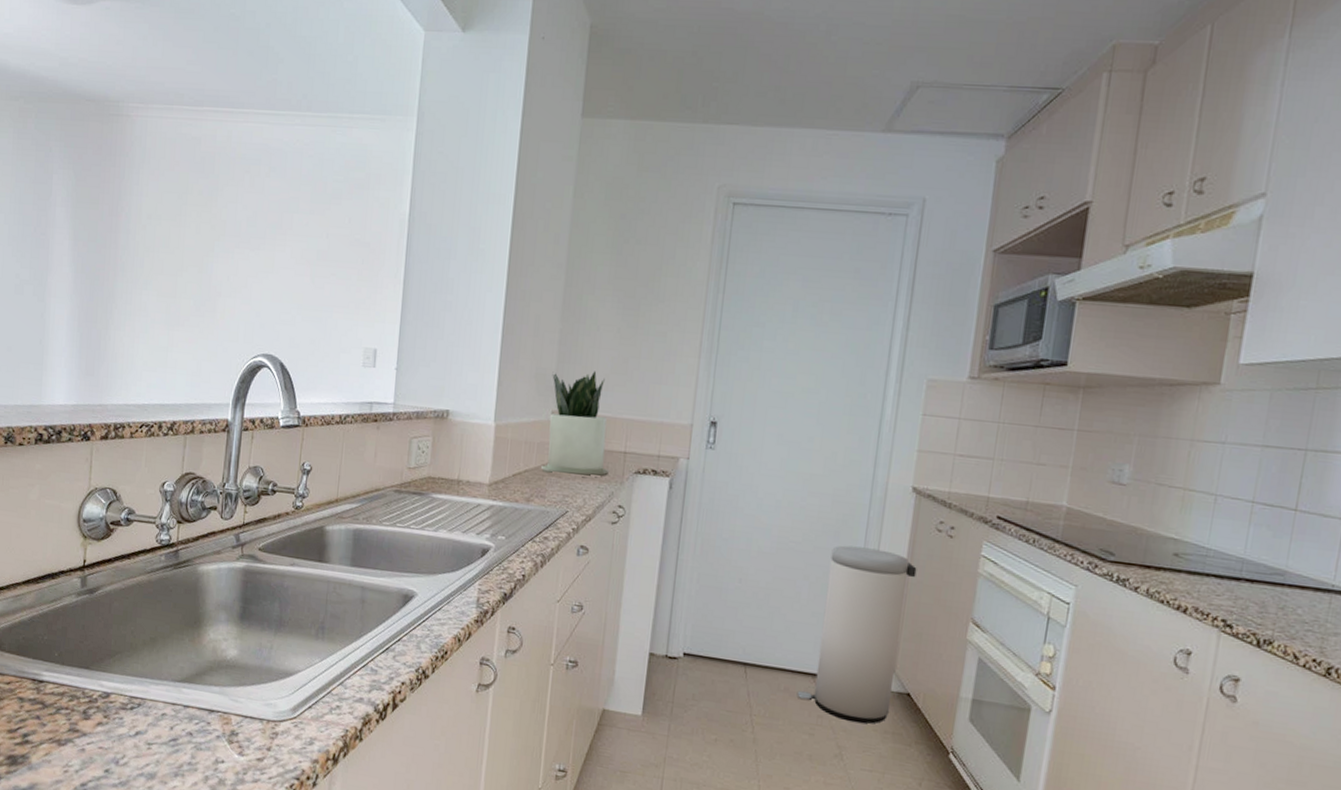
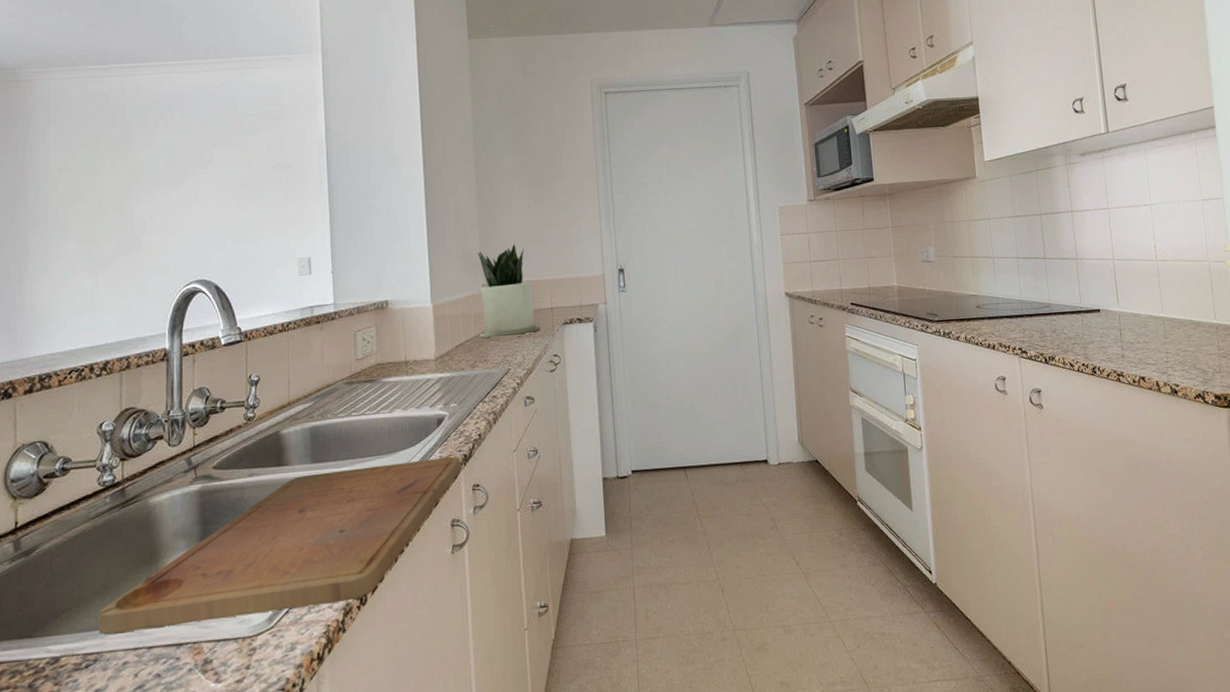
cutting board: none [144,576,500,713] -> present [98,456,461,635]
pedal bin: present [796,545,917,724] -> none [730,347,806,496]

